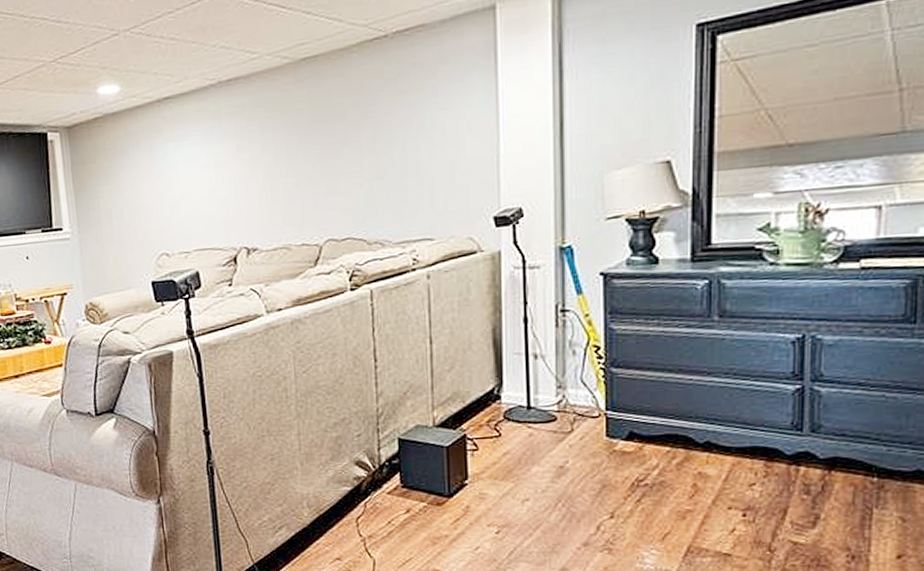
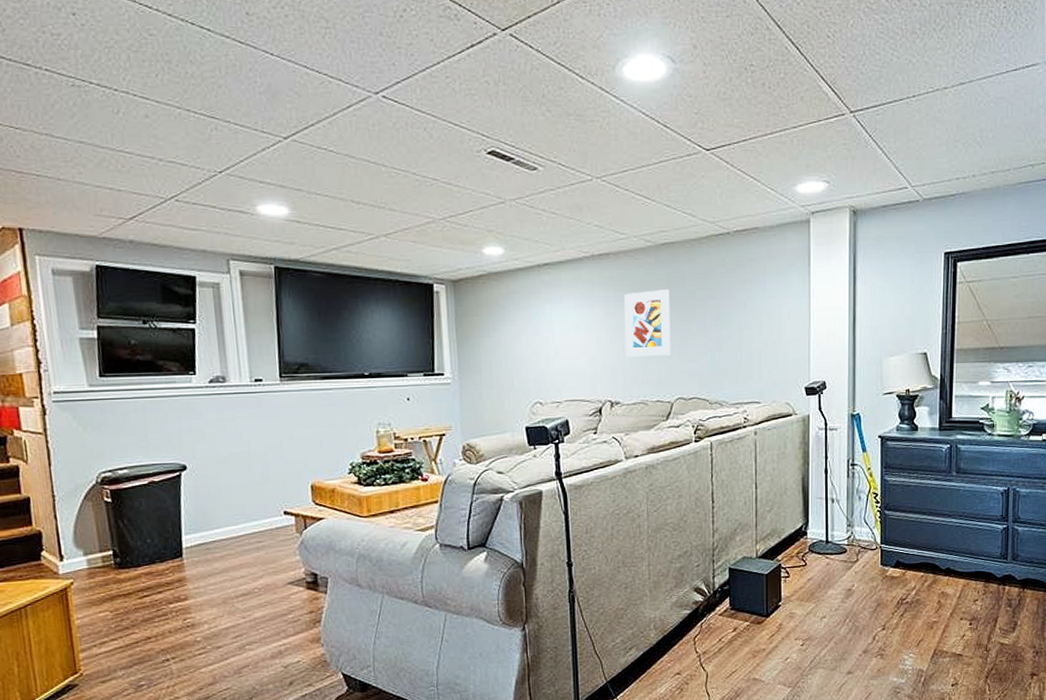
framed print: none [257,112,318,196] -> present [623,289,671,357]

